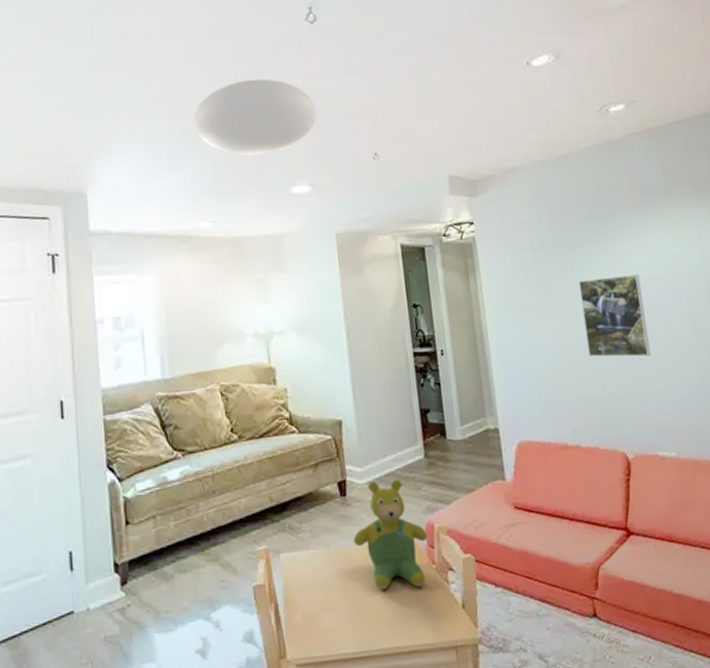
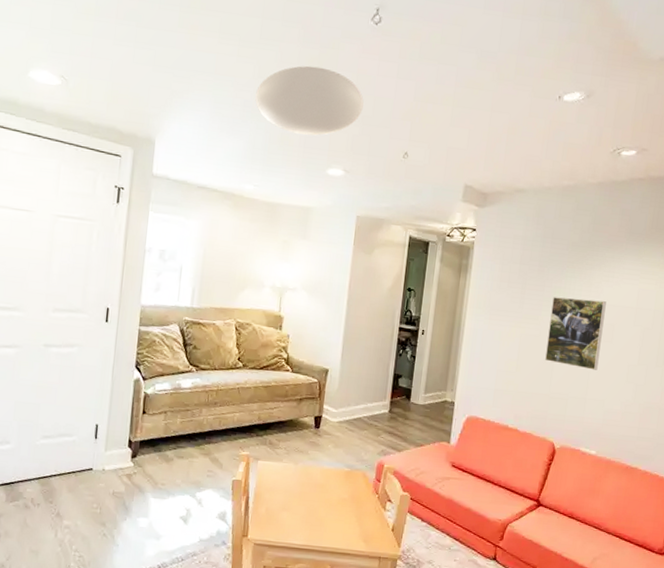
teddy bear: present [354,479,427,591] -> none [318,421,377,509]

